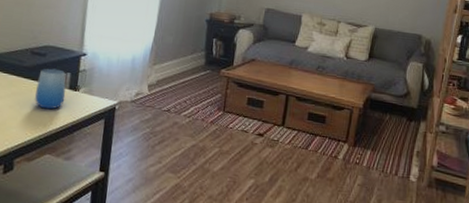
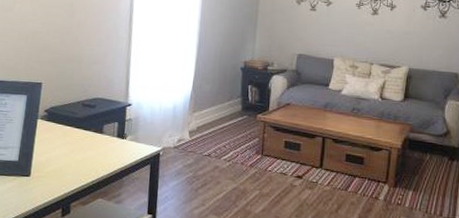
cup: present [35,68,66,110] -> none [87,118,115,157]

